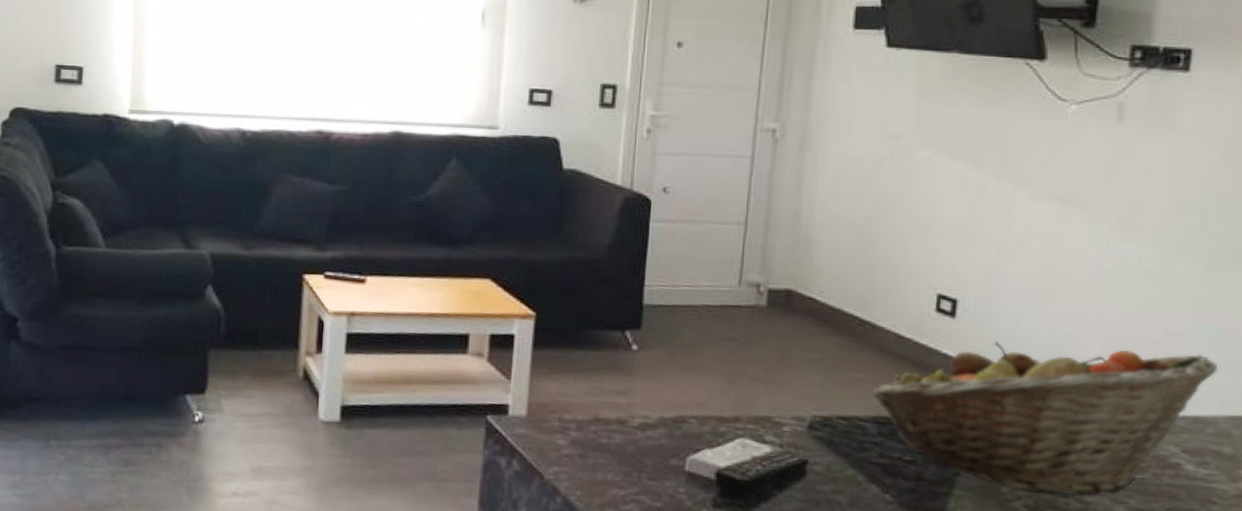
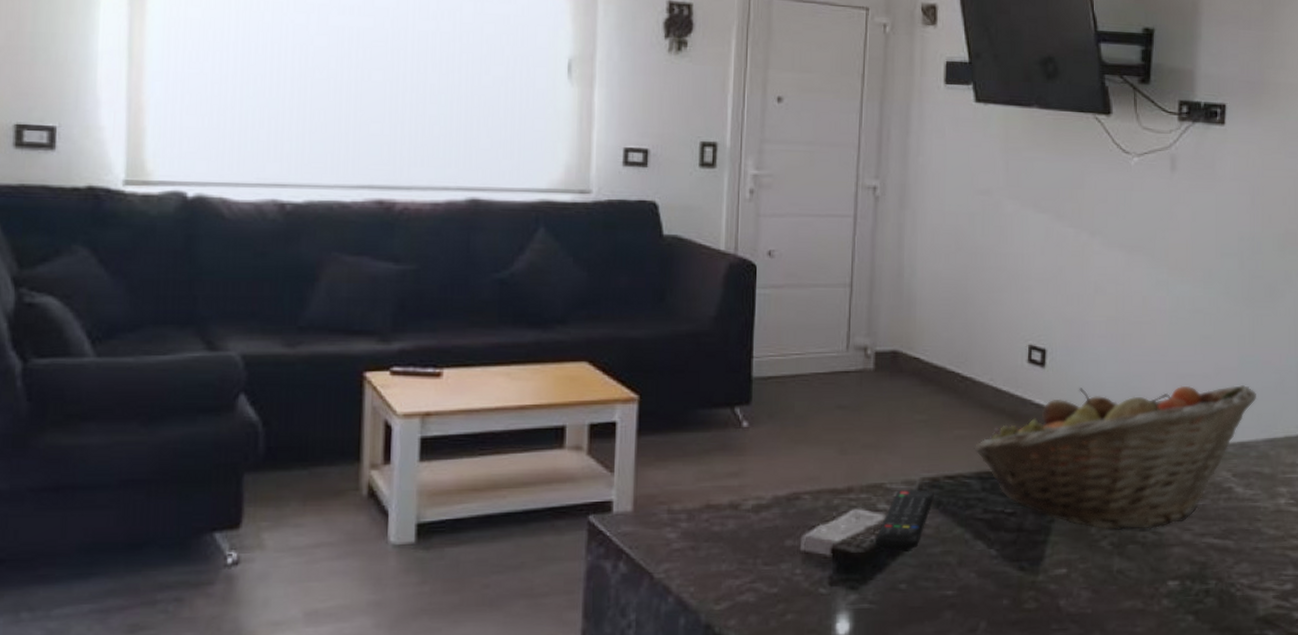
remote control: none [762,425,826,485] -> present [876,490,934,551]

